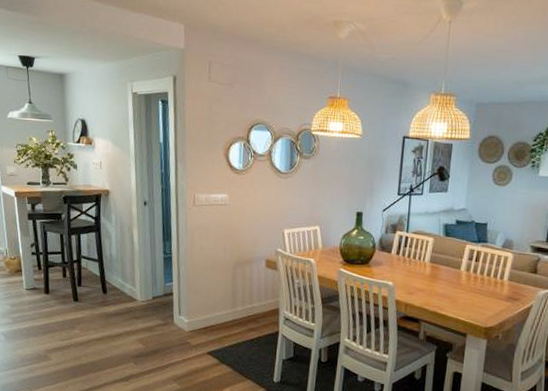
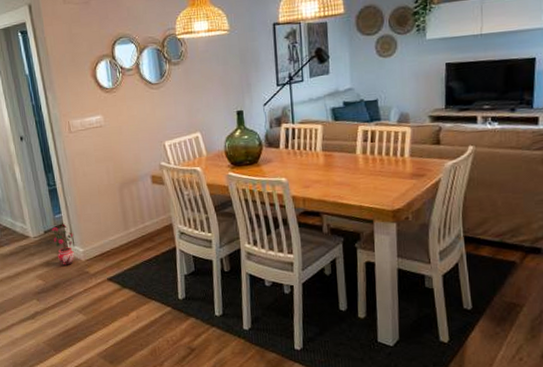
potted plant: none [160,293,182,334] -> present [51,224,75,265]

